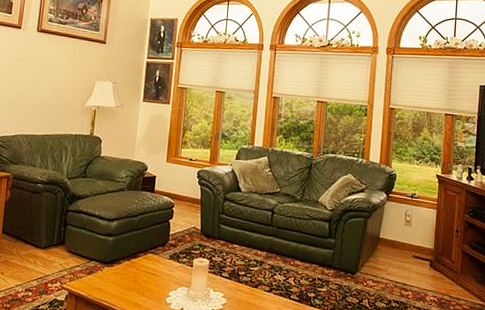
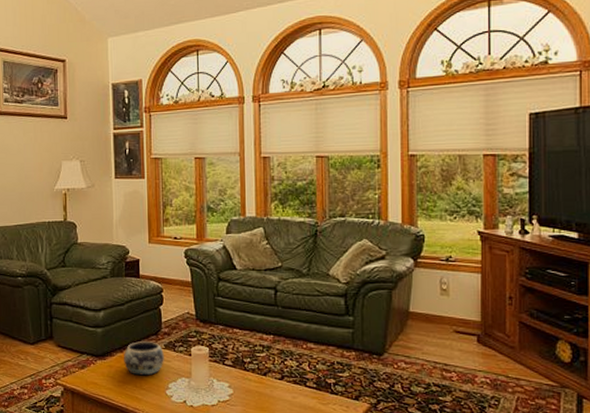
decorative bowl: none [130,251,168,284] -> present [124,341,164,376]

